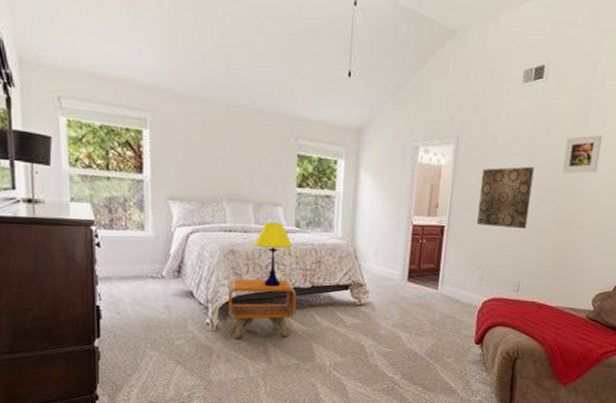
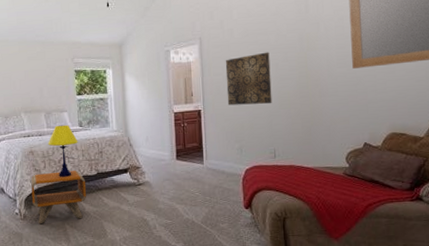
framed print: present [561,135,603,174] -> none [292,19,325,53]

